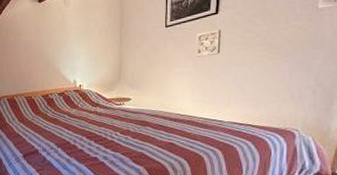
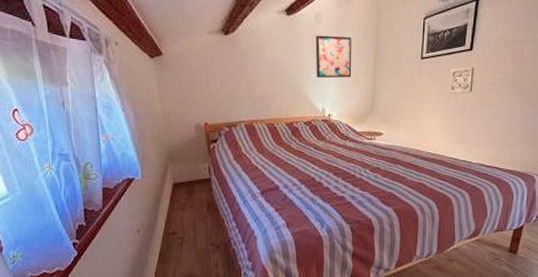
wall art: none [64,14,99,54] -> present [315,35,352,79]

